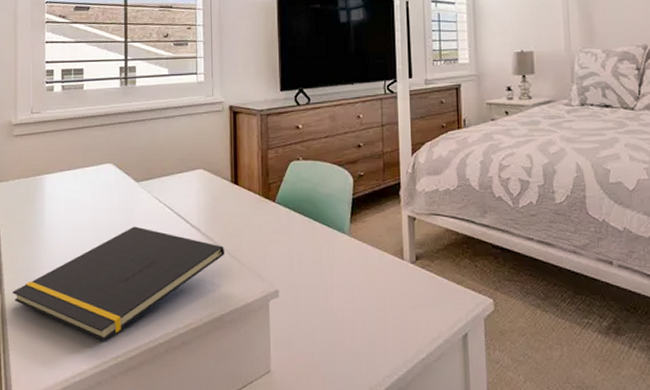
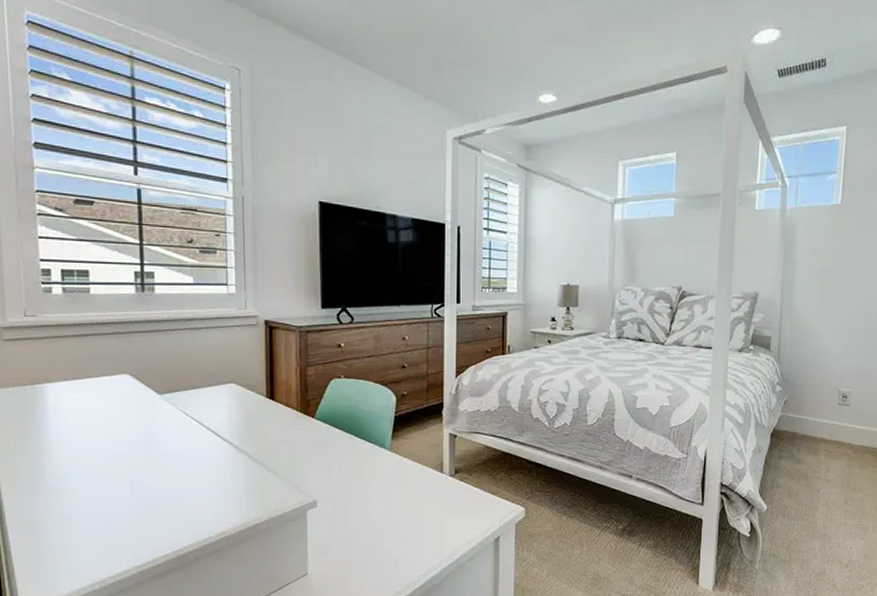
notepad: present [12,226,224,341] -> none [13,439,259,551]

